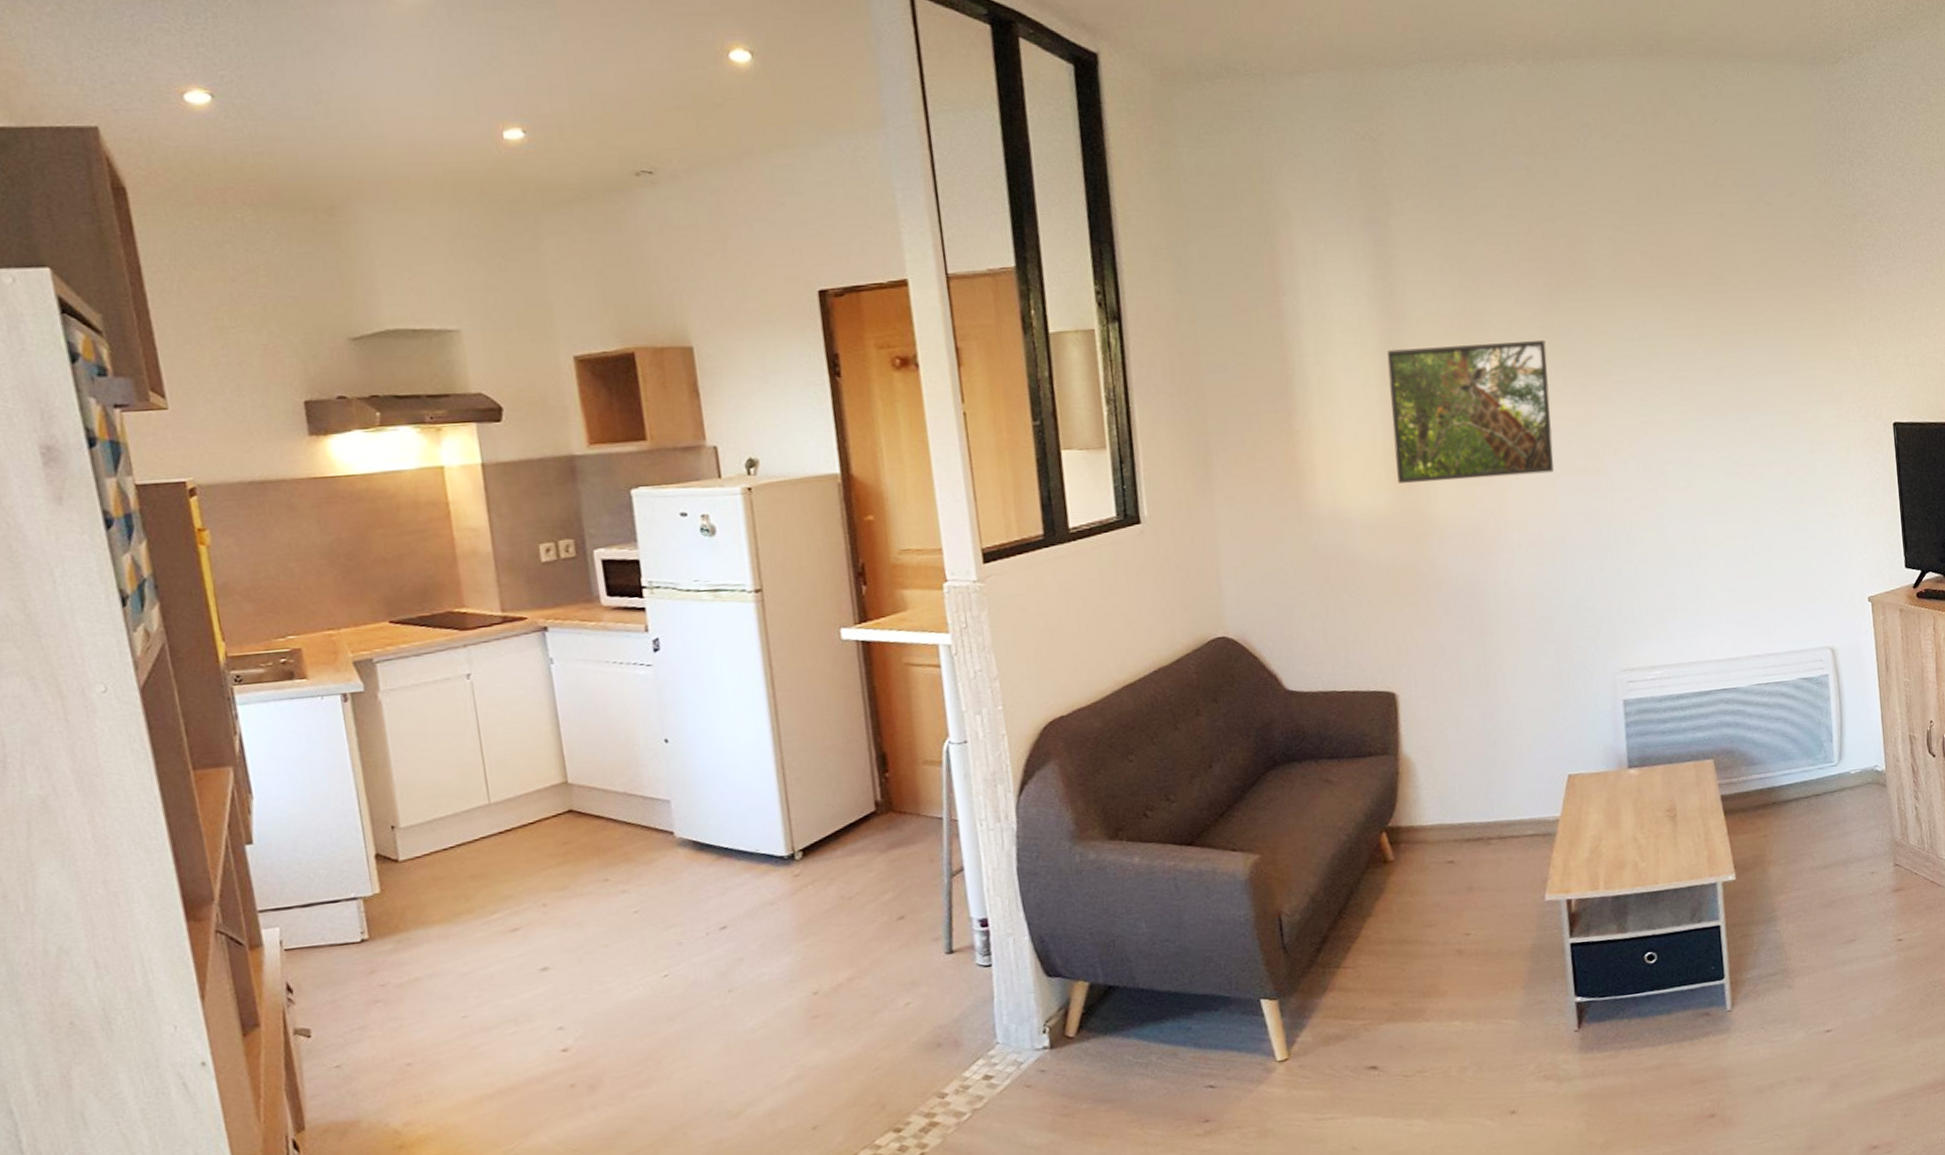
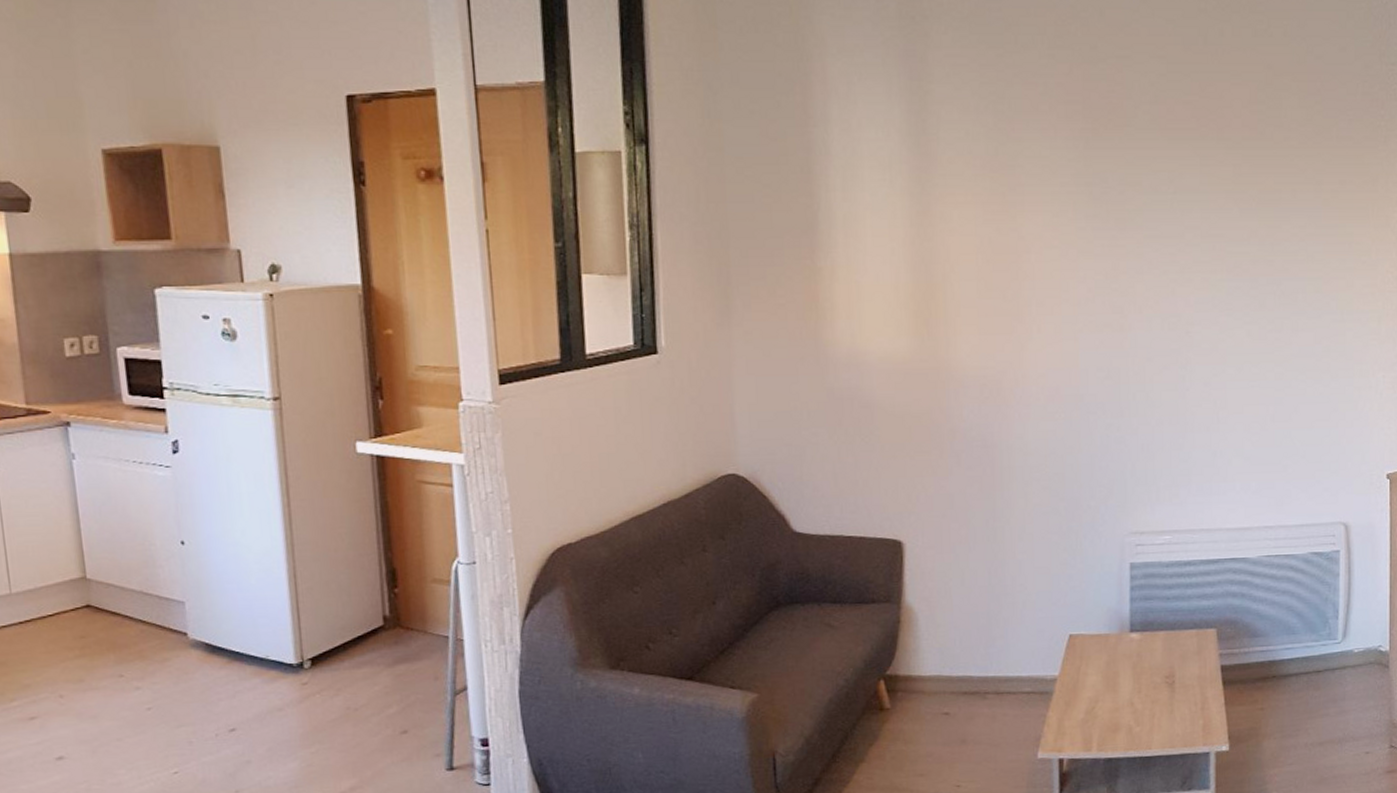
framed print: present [1386,340,1554,483] -> none [915,188,1078,329]

